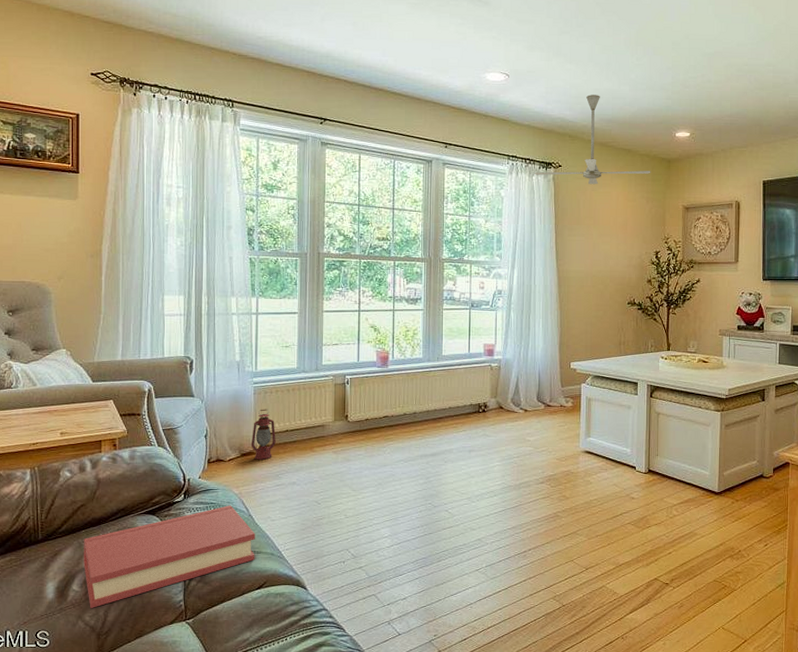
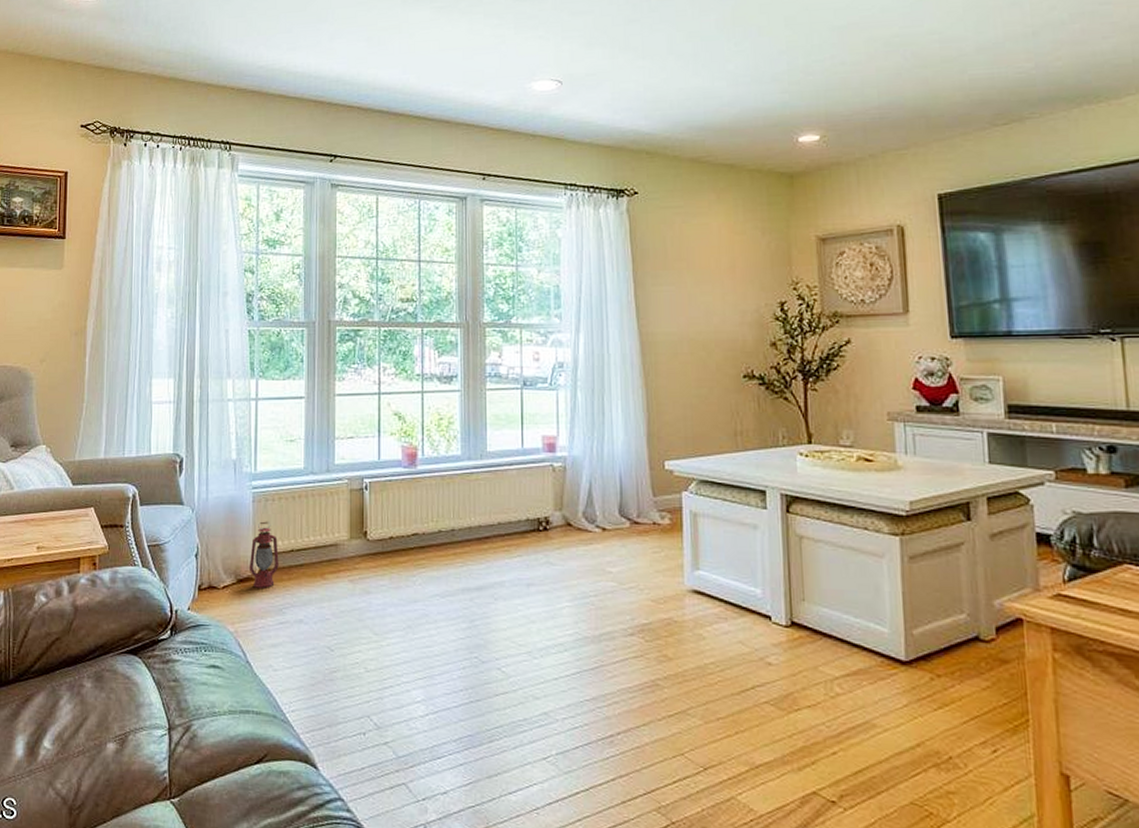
hardback book: present [84,505,255,608] -> none [56,647,254,773]
ceiling fan: present [535,95,651,185] -> none [602,96,766,215]

